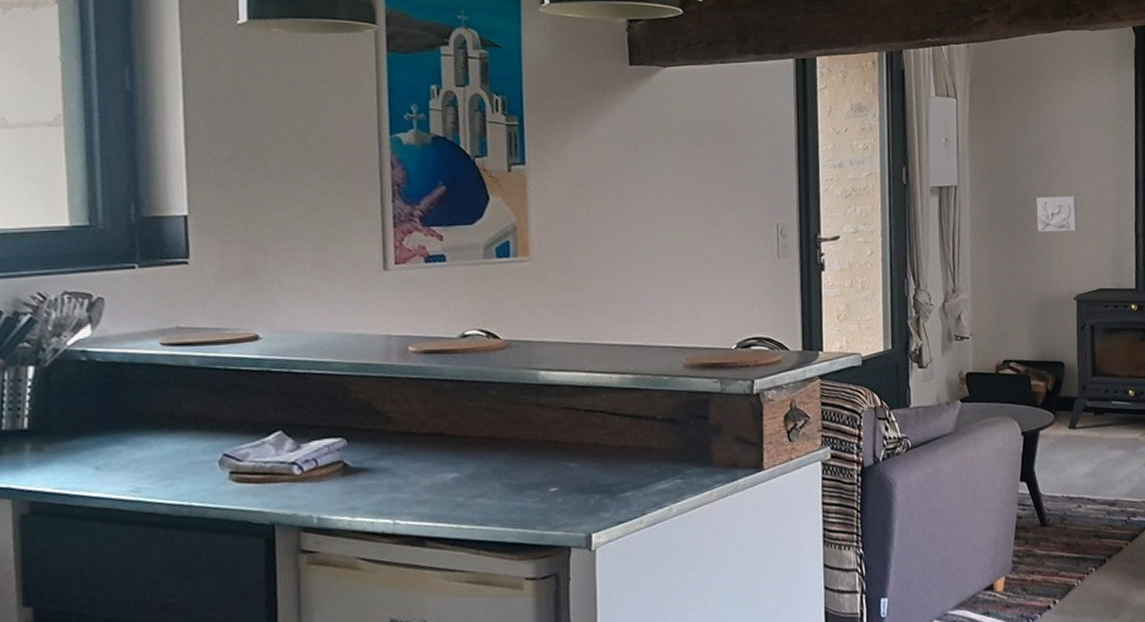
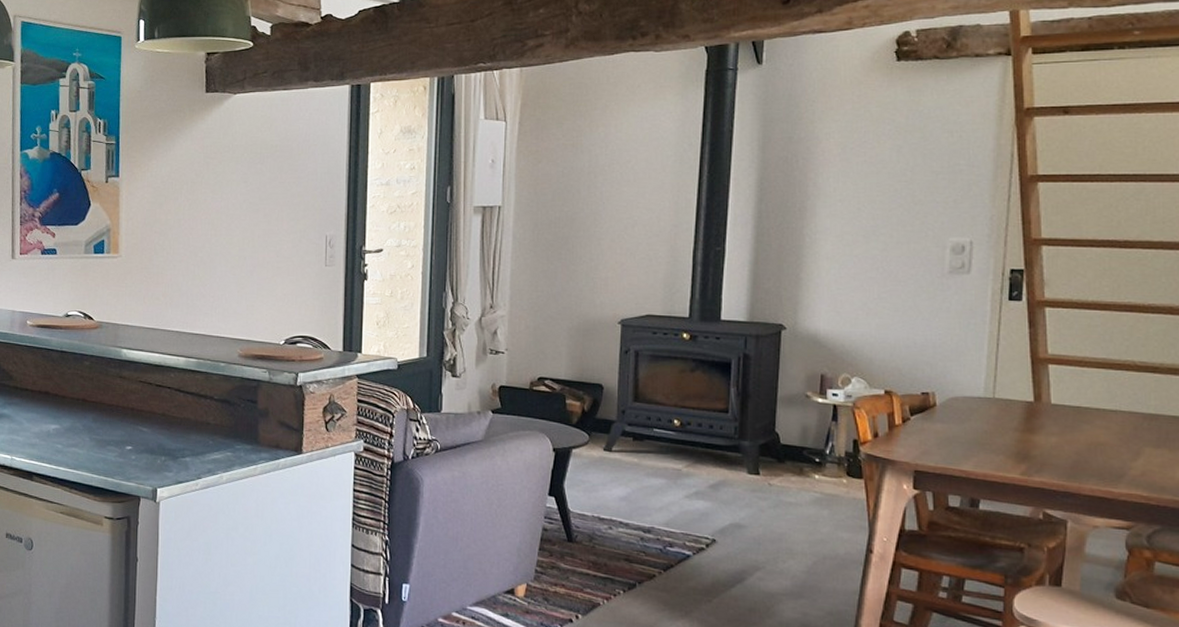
wall ornament: present [1036,196,1077,232] -> none [583,219,628,255]

